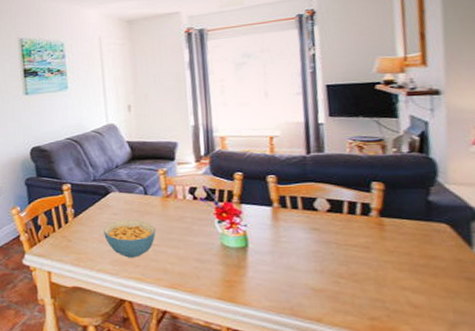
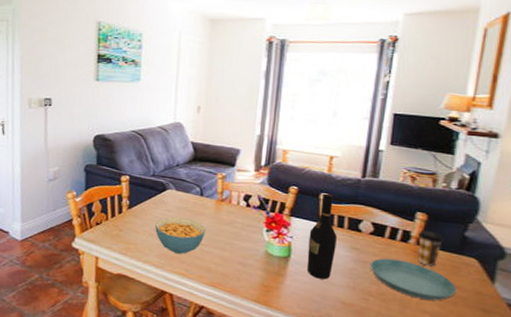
wine bottle: none [263,175,295,266] -> present [306,193,337,280]
saucer: none [333,235,434,275] -> present [369,258,457,301]
coffee cup: none [377,200,408,238] -> present [417,230,444,267]

